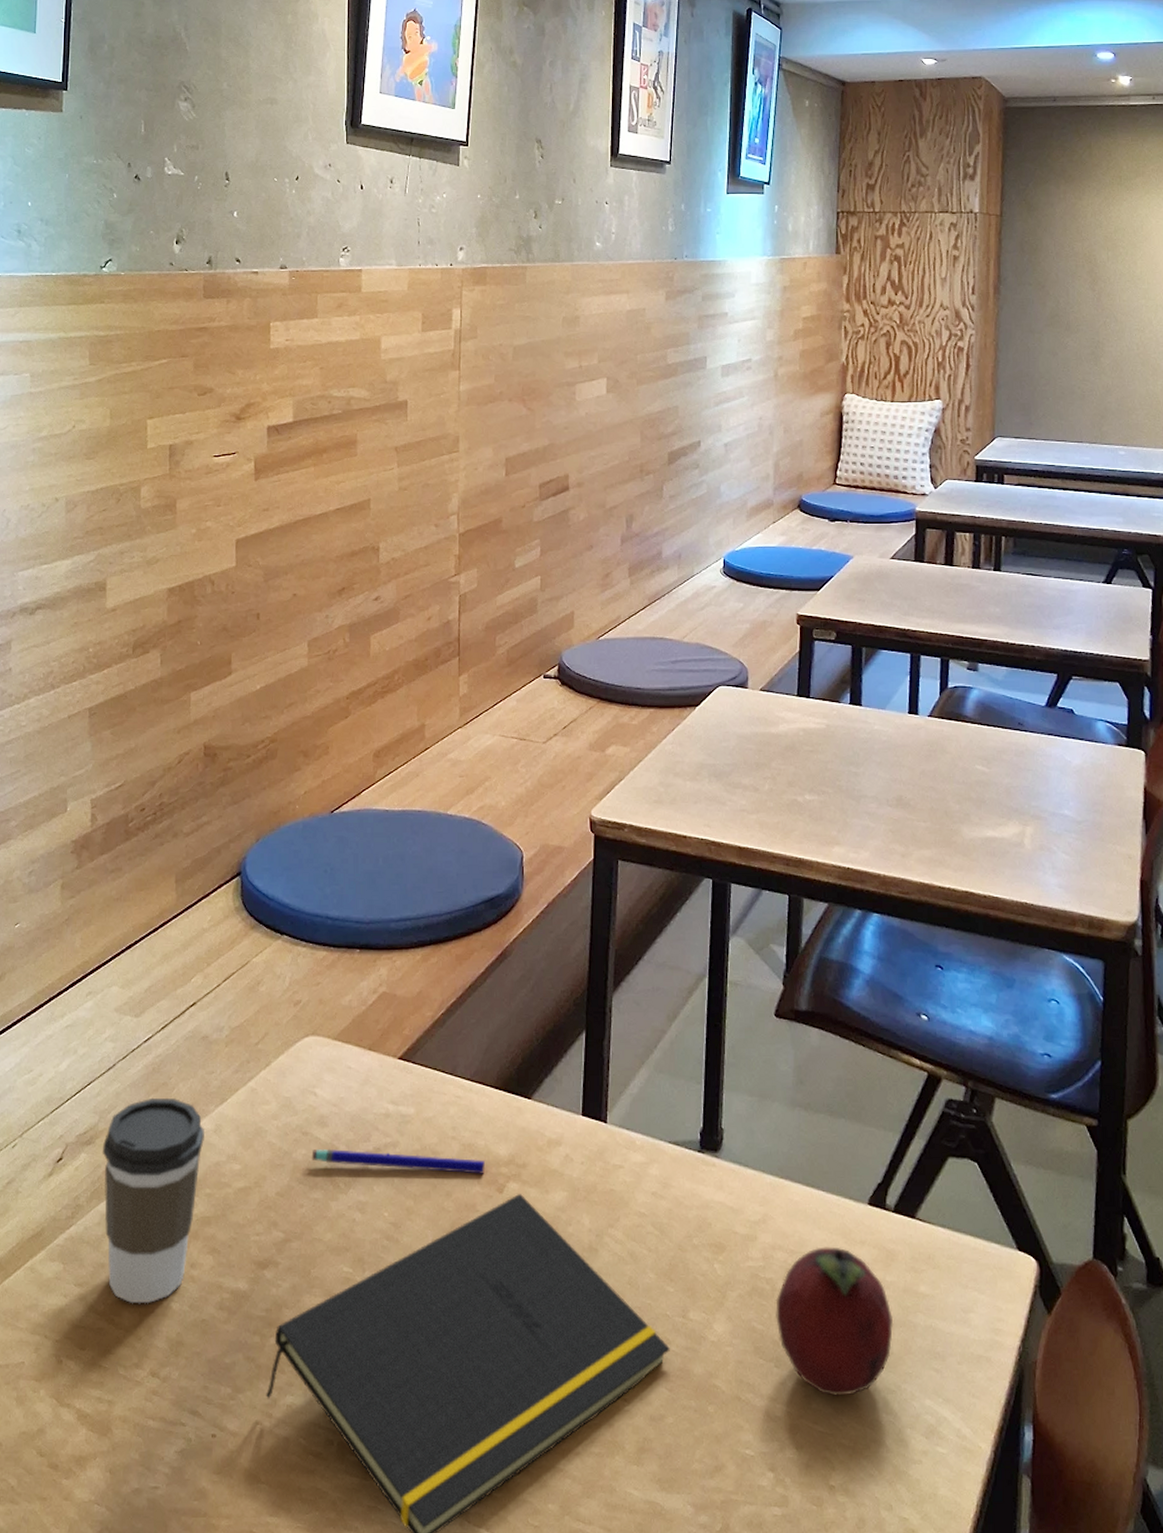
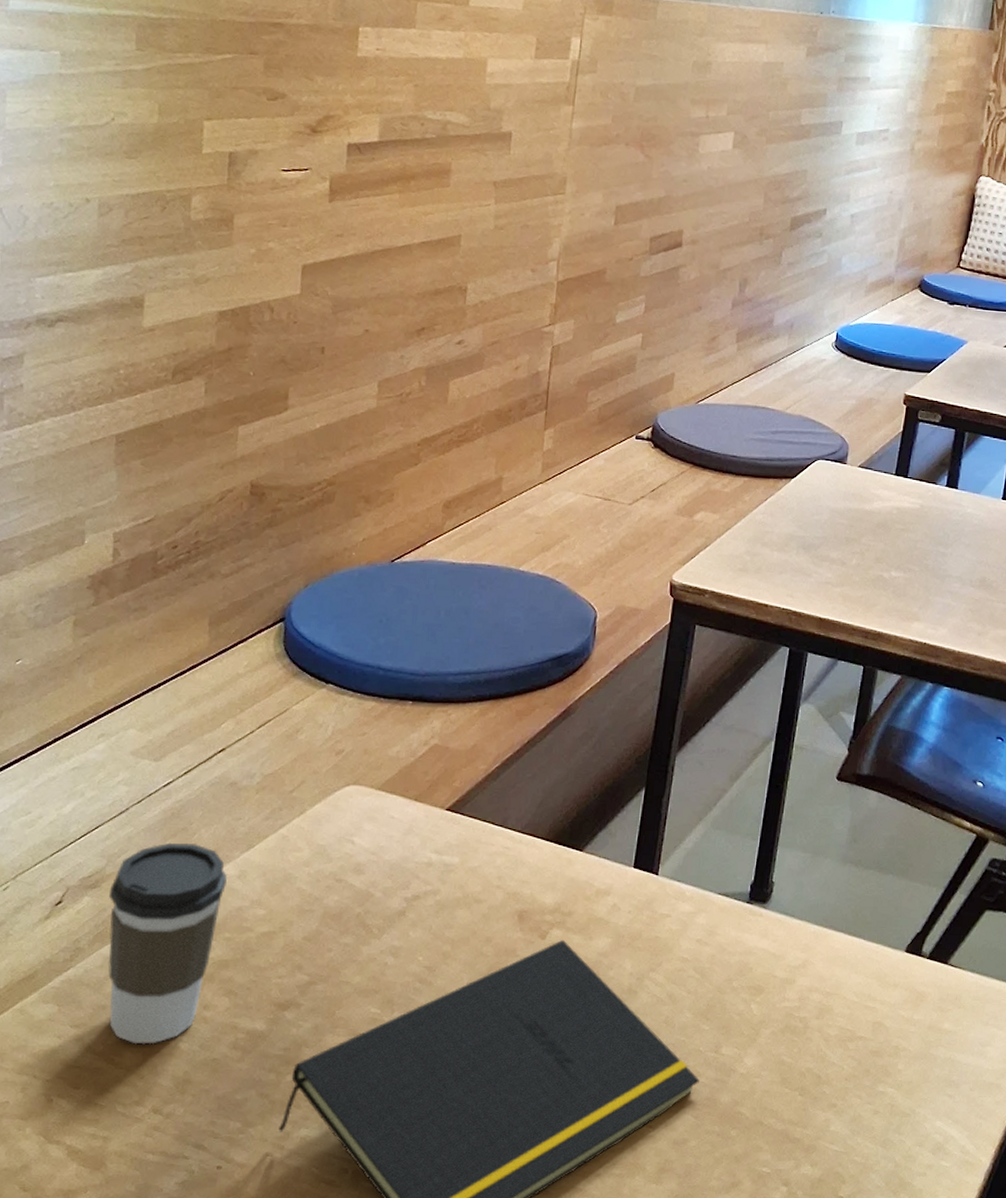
pen: present [311,1148,485,1174] -> none [344,895,529,921]
fruit: present [775,1247,894,1396] -> none [805,989,916,1120]

